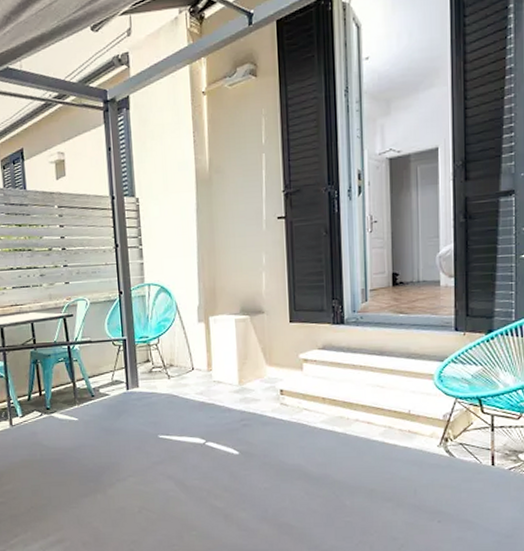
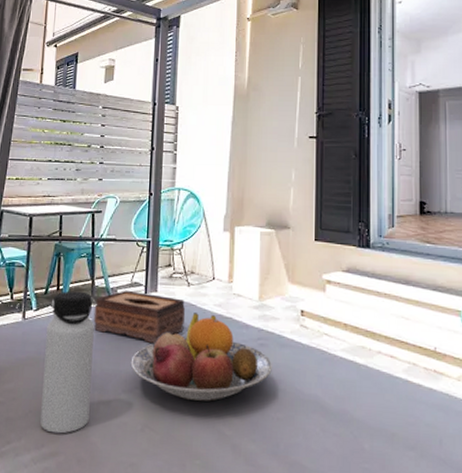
water bottle: none [35,394,89,523] -> present [40,291,94,434]
tissue box: none [79,388,169,436] -> present [93,290,186,344]
fruit bowl: none [121,403,256,482] -> present [130,313,272,402]

